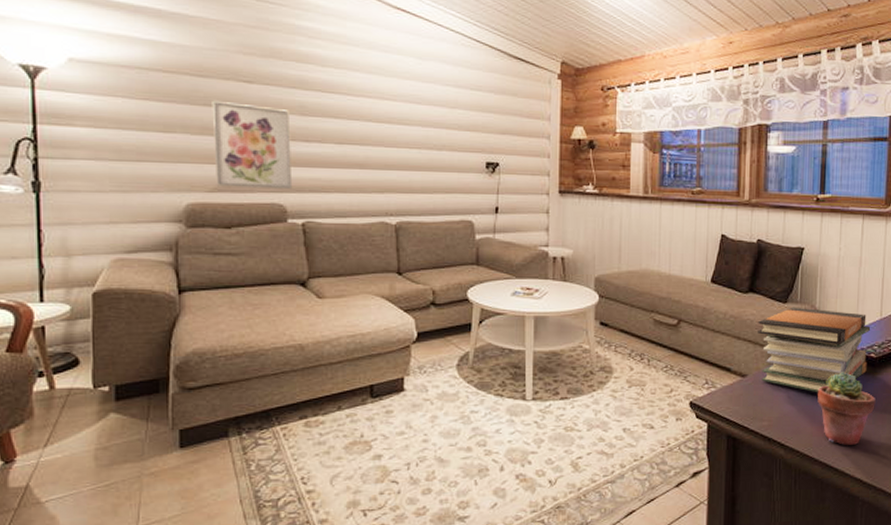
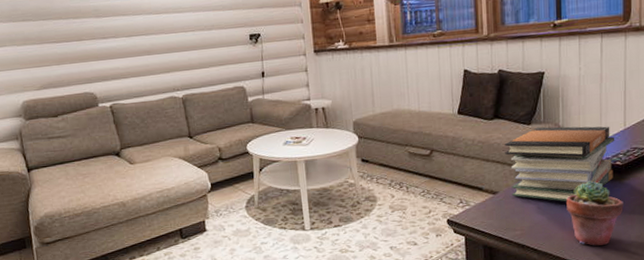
wall art: present [212,100,293,190] -> none [28,14,99,85]

